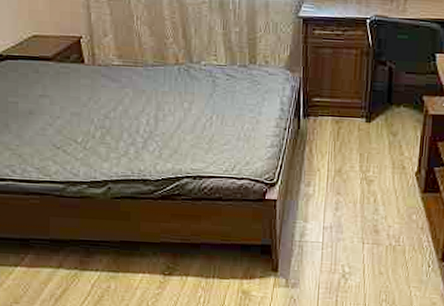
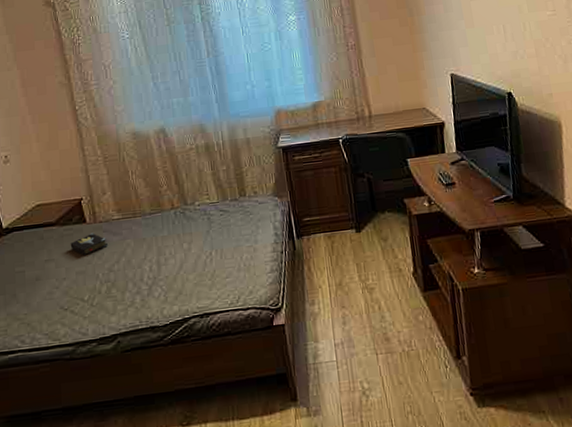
hardback book: none [66,75,105,97] -> present [70,233,107,255]

